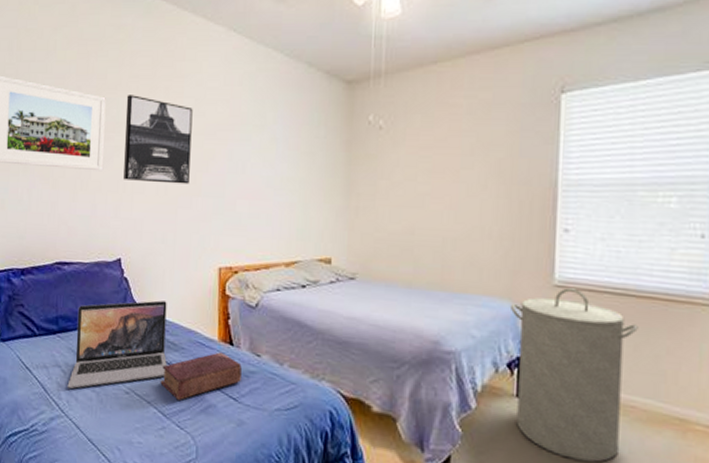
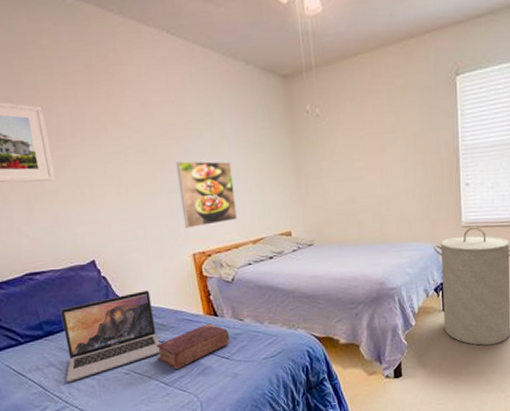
wall art: present [123,95,193,184] -> none [65,102,149,187]
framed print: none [215,164,276,238] -> present [176,161,237,228]

